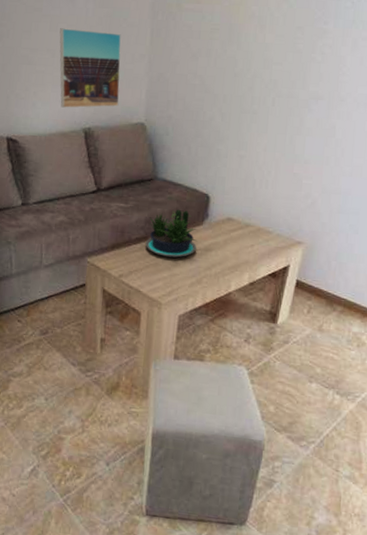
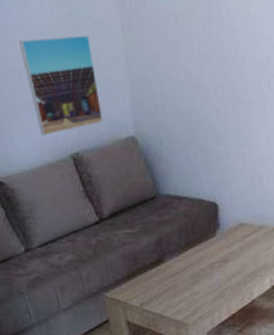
potted plant: present [145,209,197,258] -> none [160,224,213,277]

